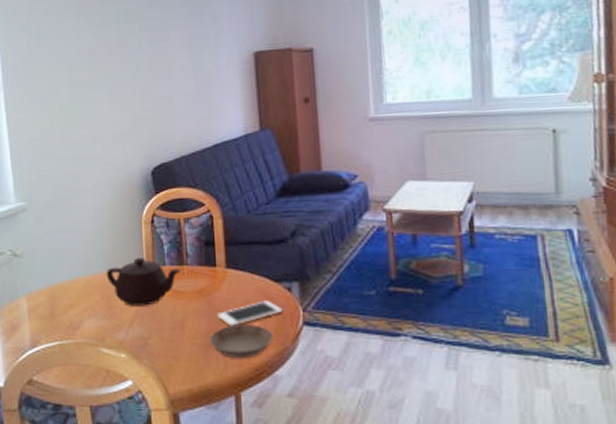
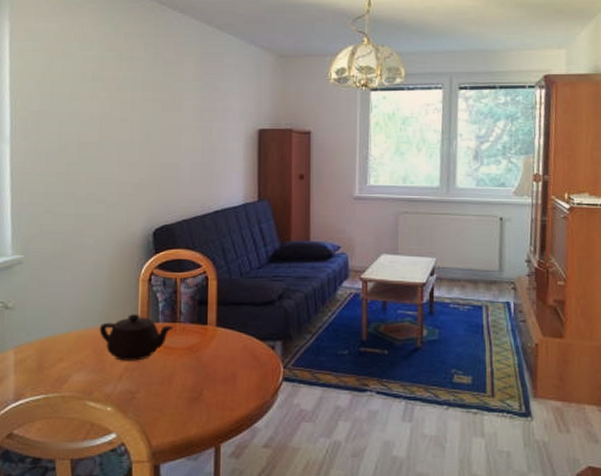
saucer: present [209,324,273,359] -> none [195,380,254,412]
cell phone: present [218,300,283,326] -> none [205,358,266,381]

